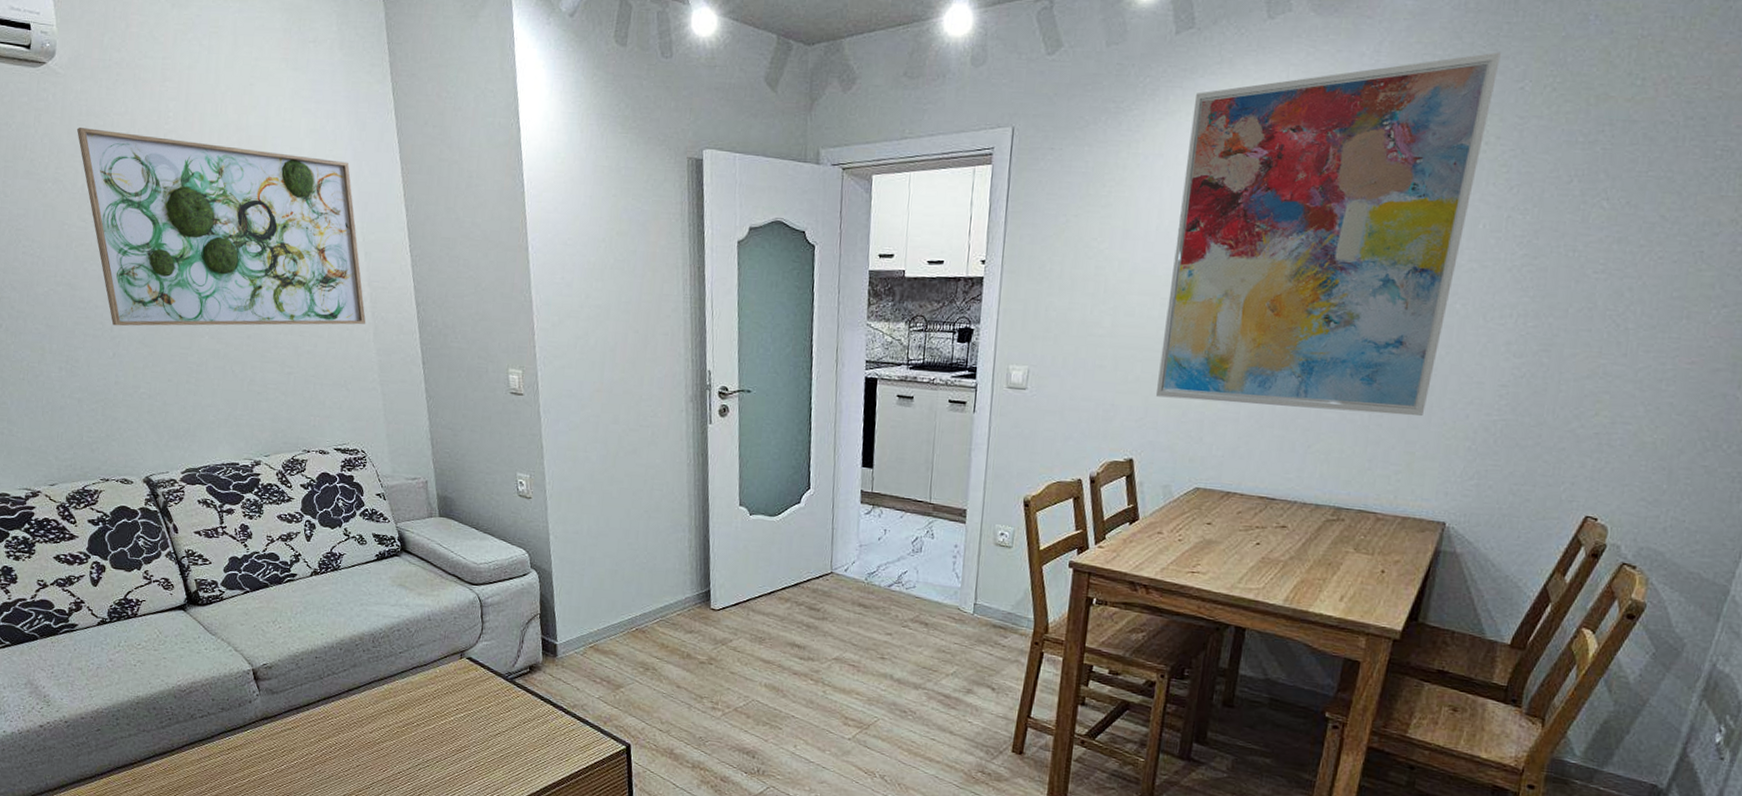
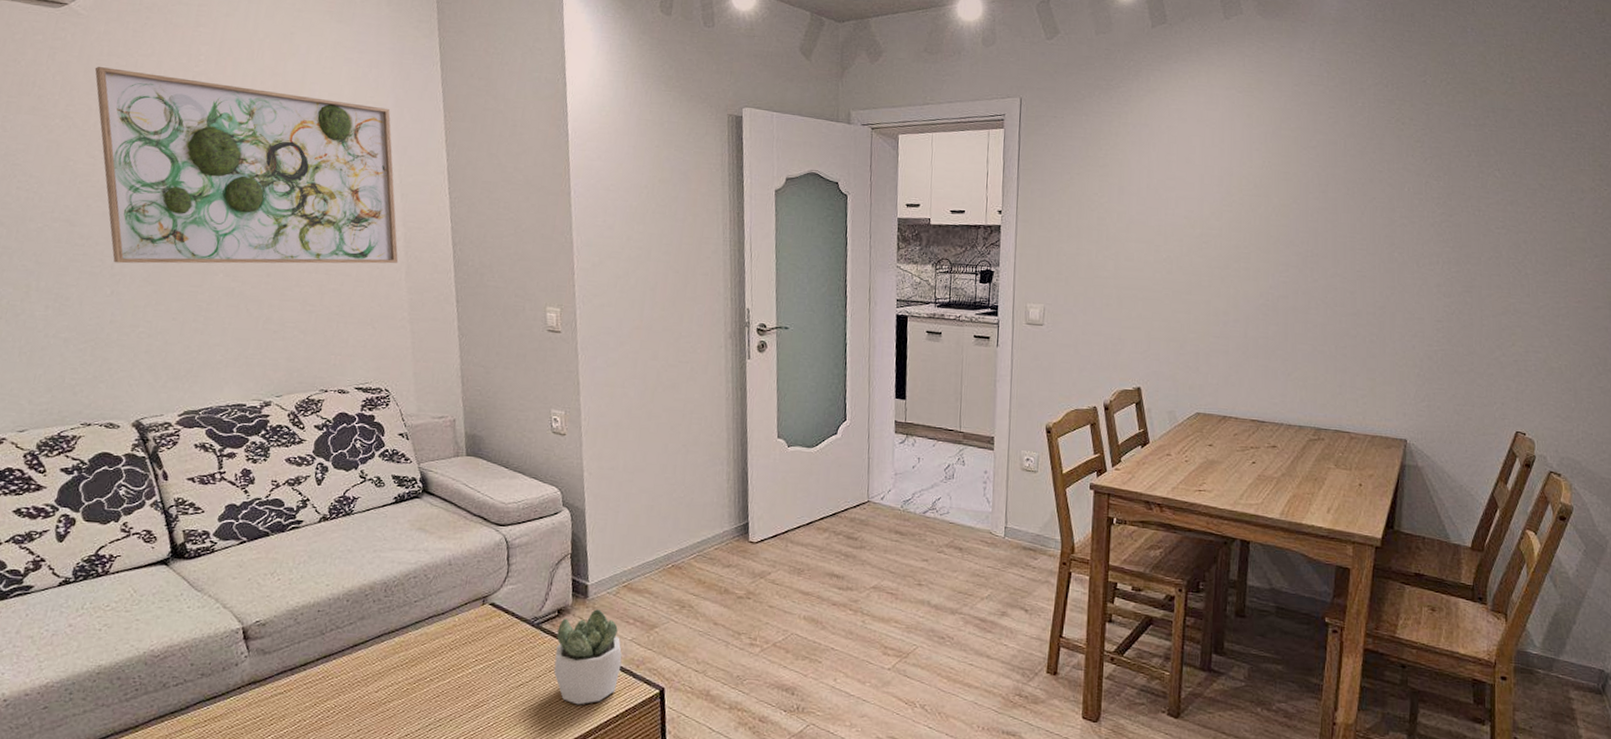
succulent plant: none [527,667,590,756] -> present [553,609,622,705]
wall art: present [1155,52,1501,417] -> none [1156,53,1406,348]

